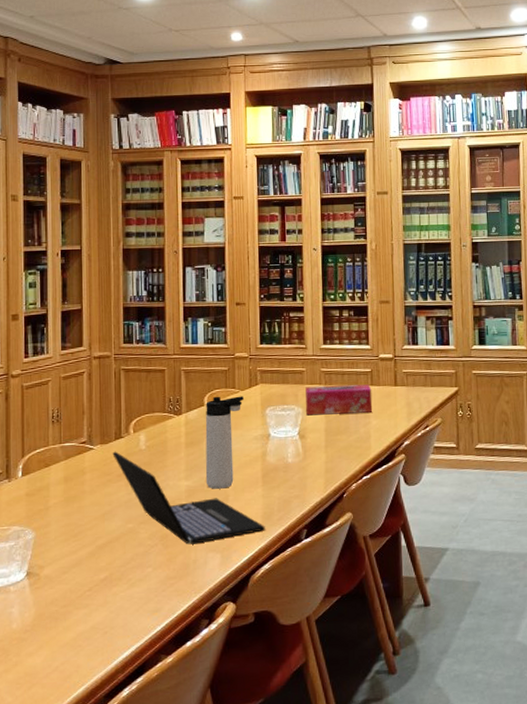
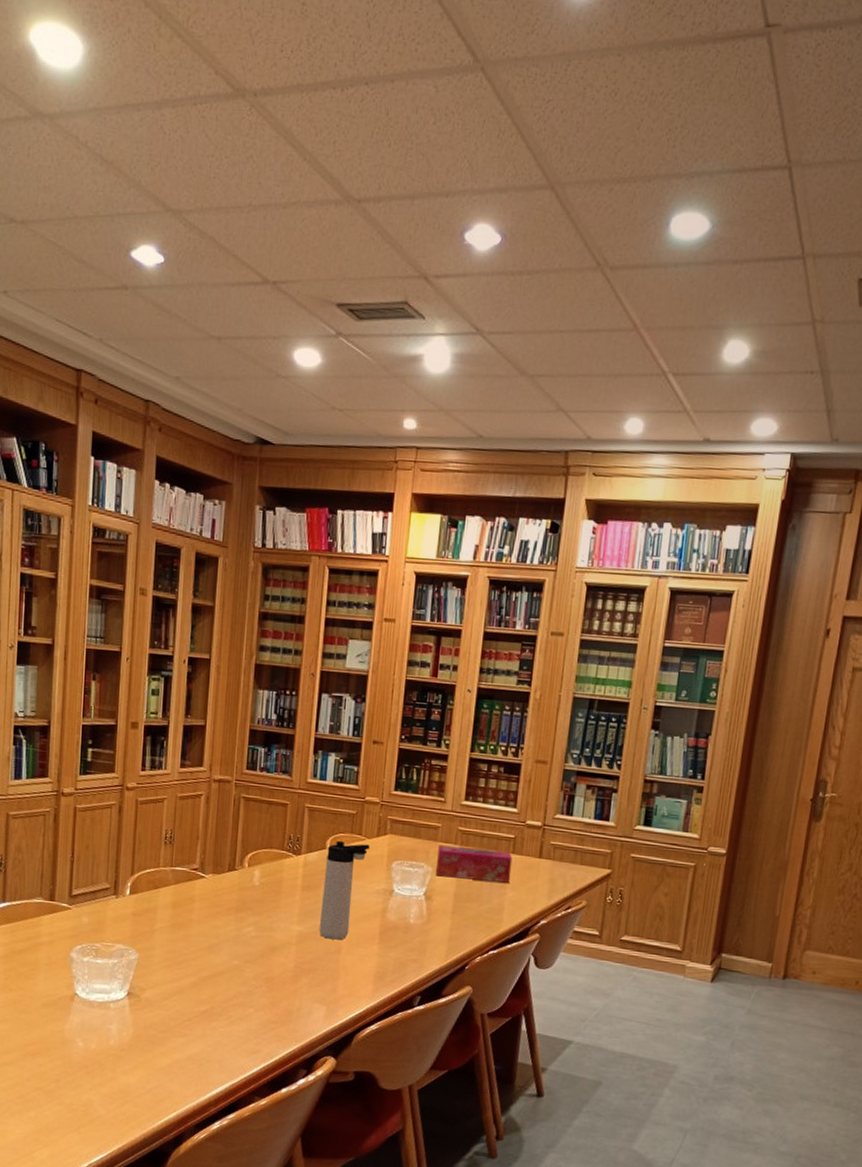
laptop: present [112,451,265,545] -> none [224,883,377,993]

